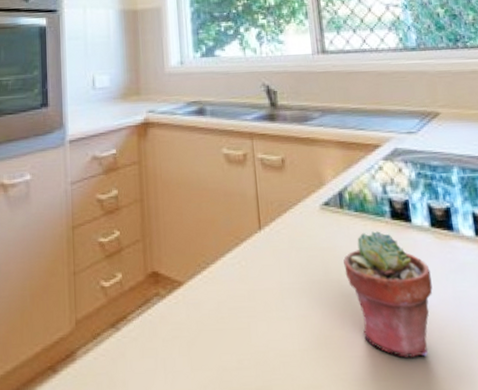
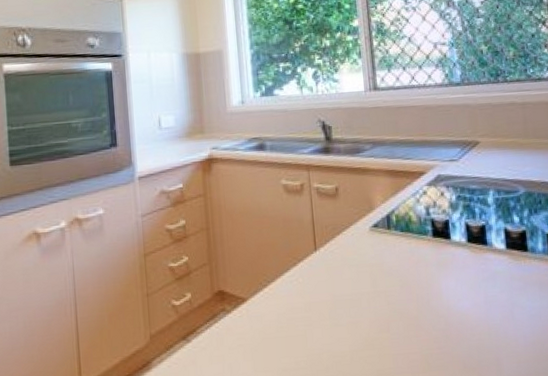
potted succulent: present [343,231,433,358] -> none [390,248,467,354]

